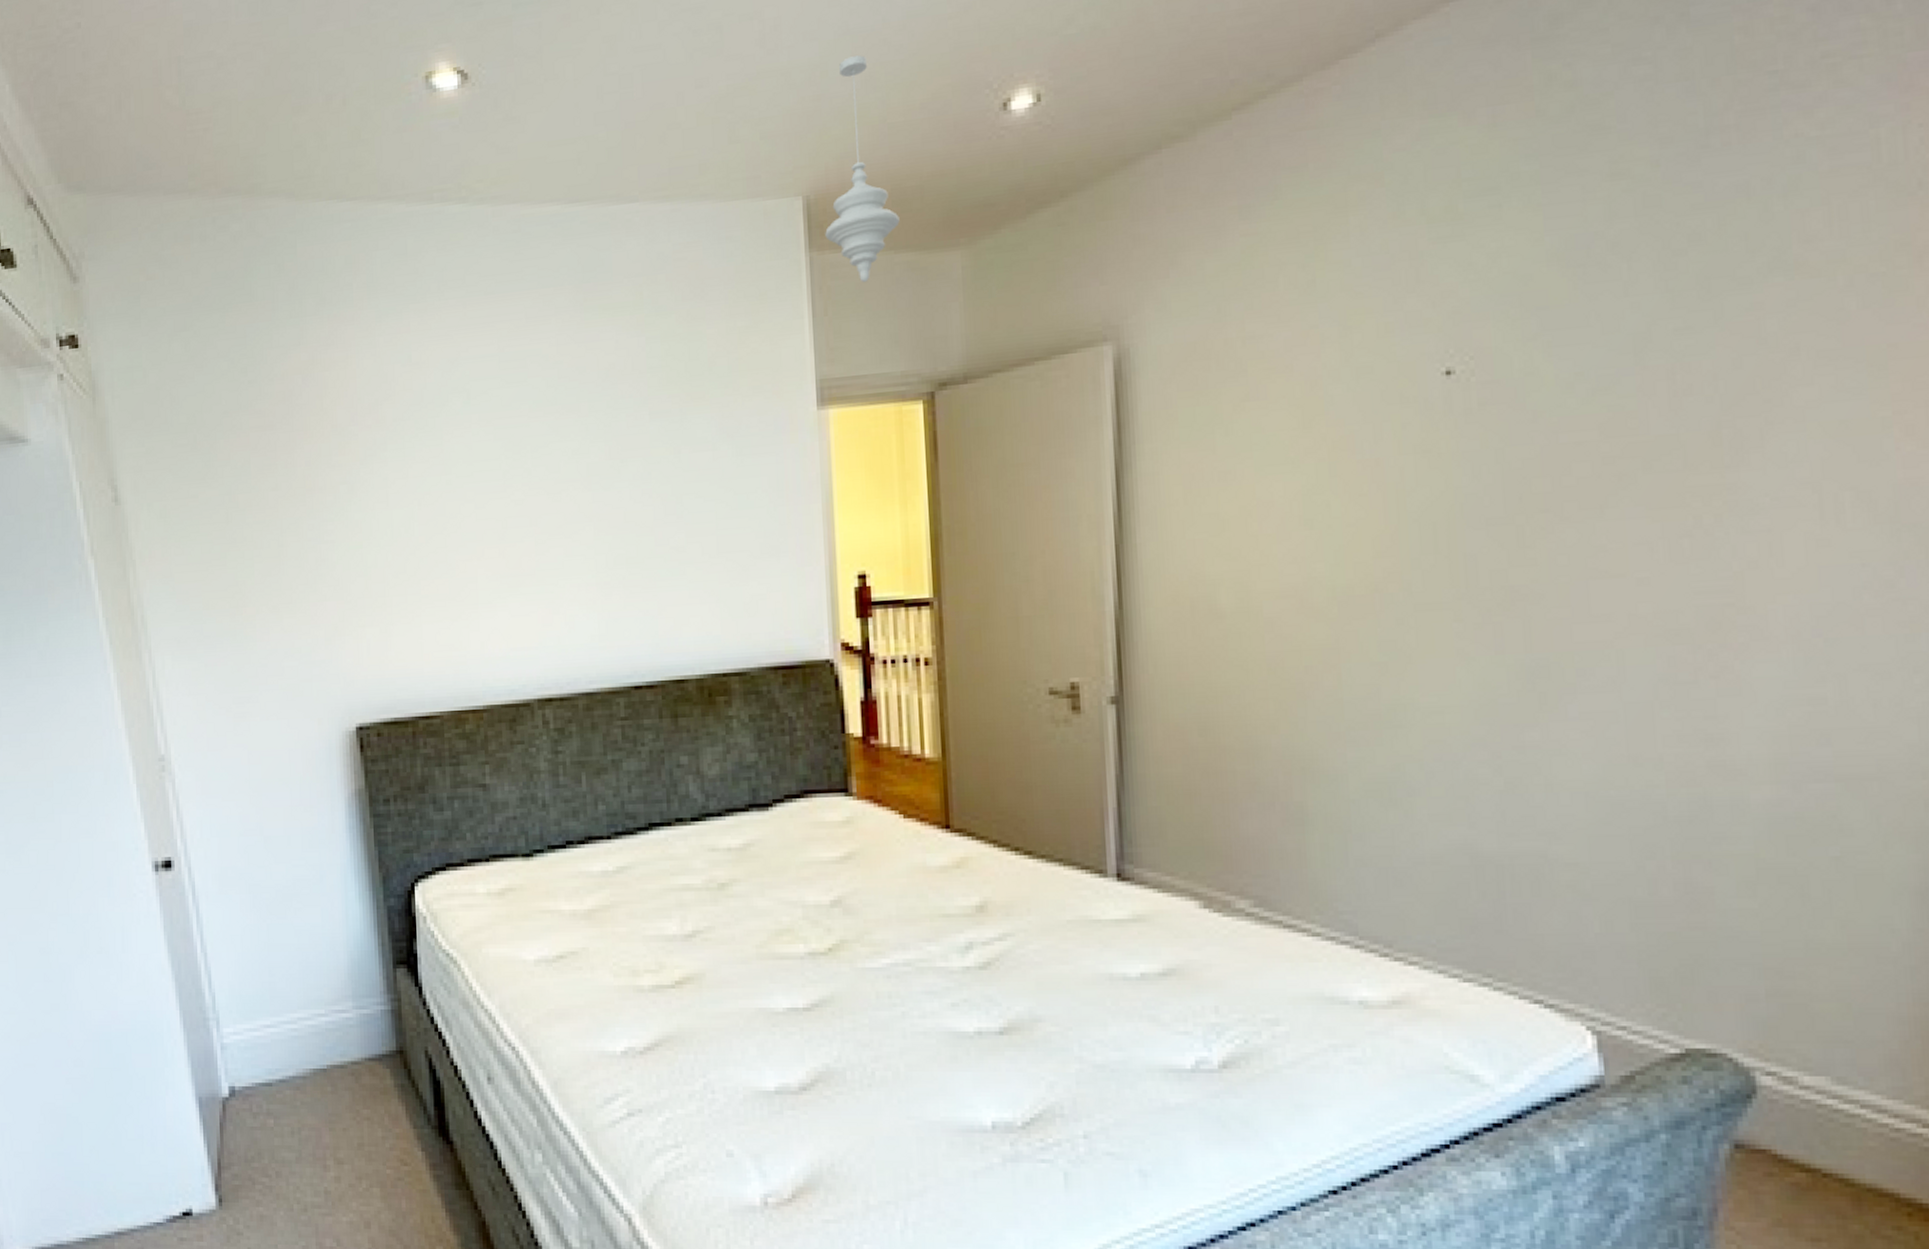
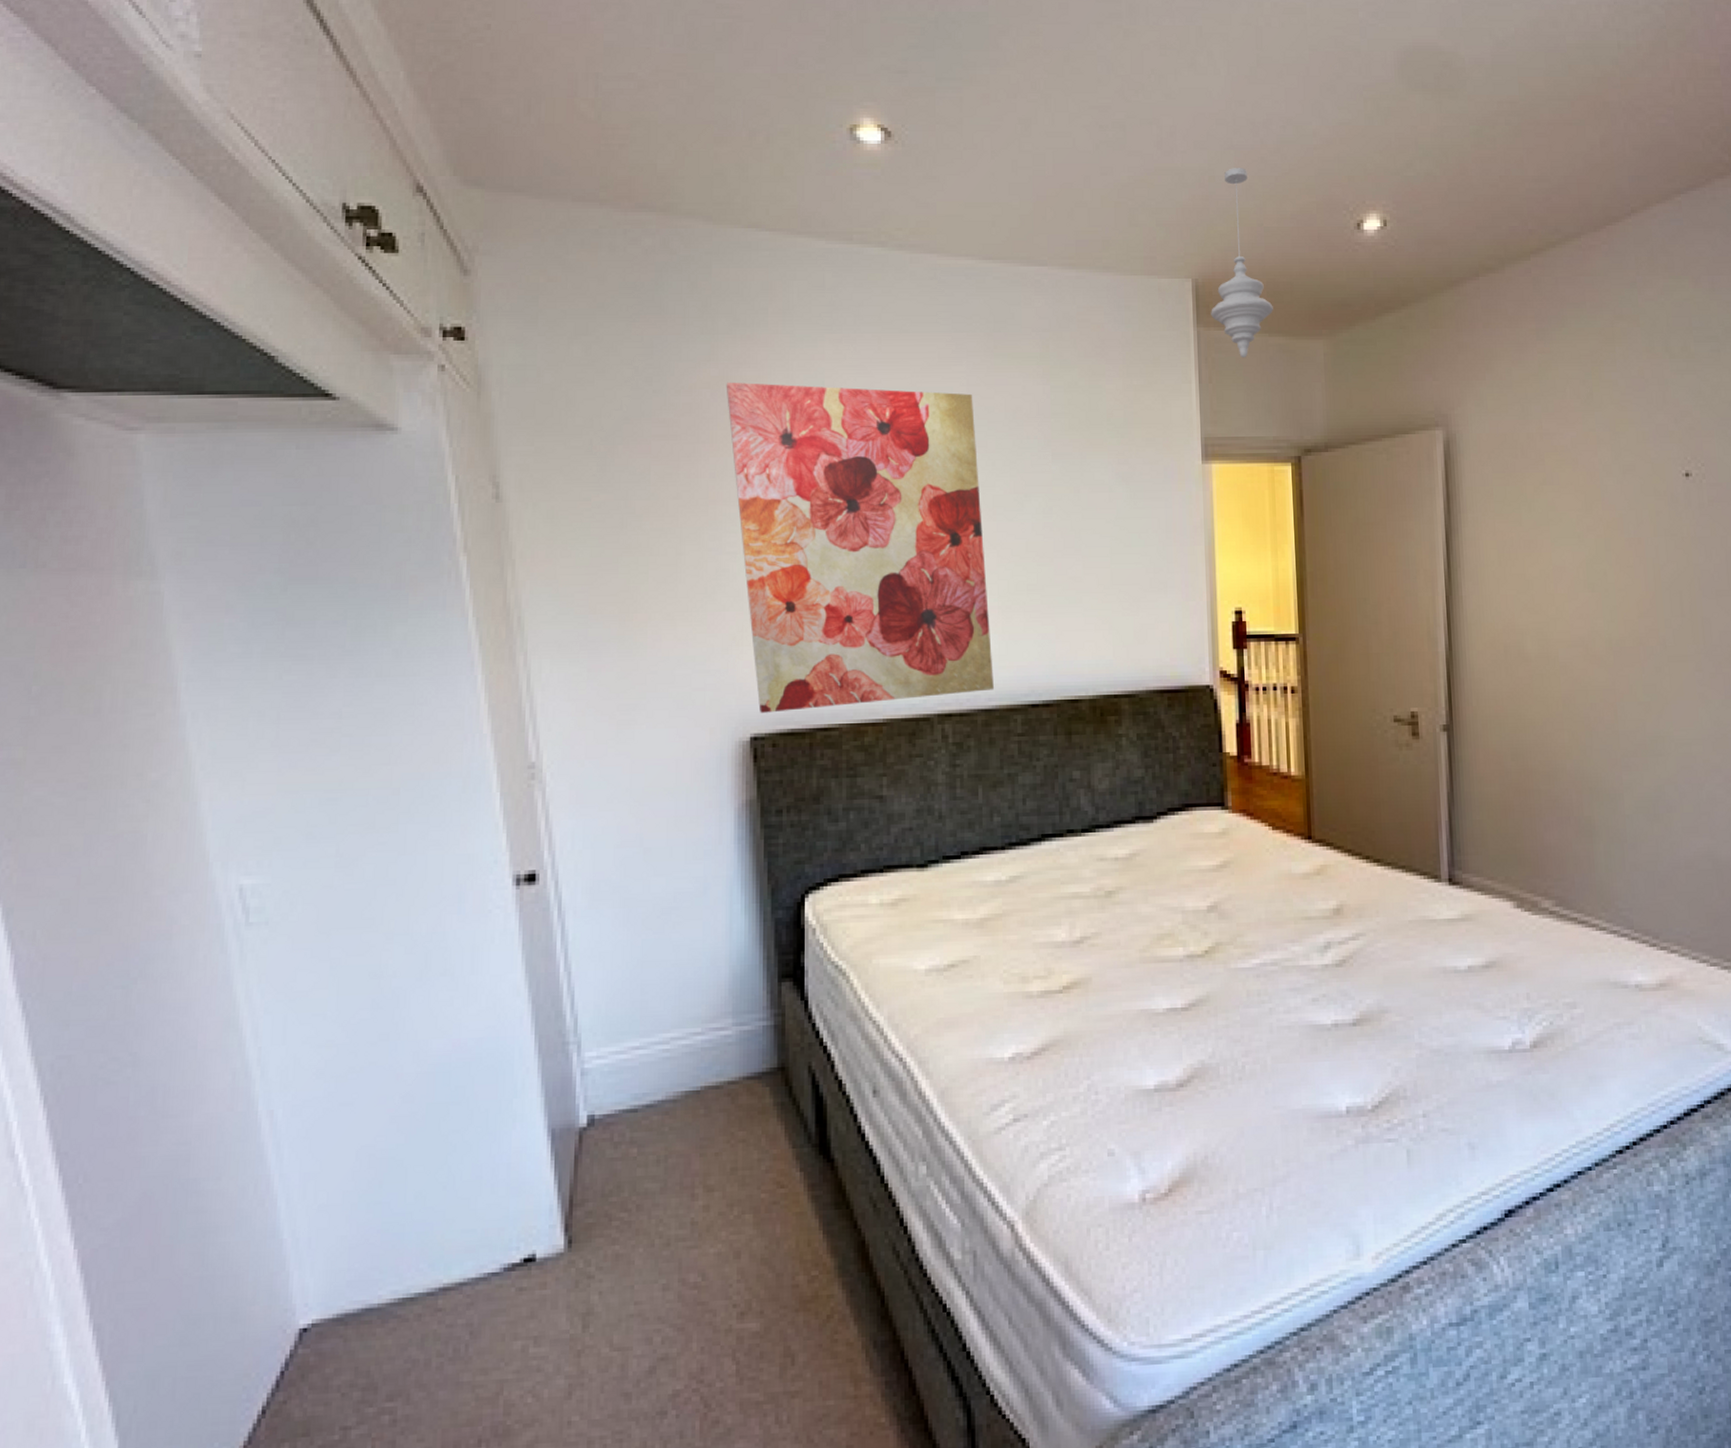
wall art: none [316,354,594,703] -> present [726,382,994,713]

